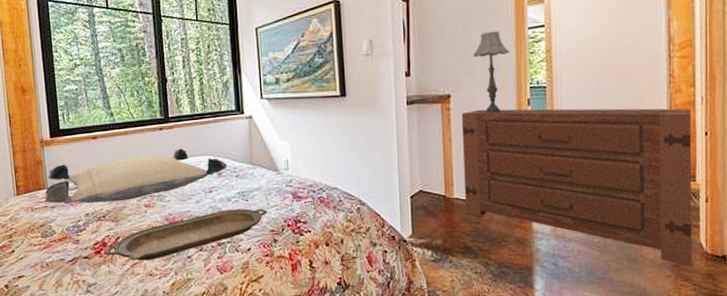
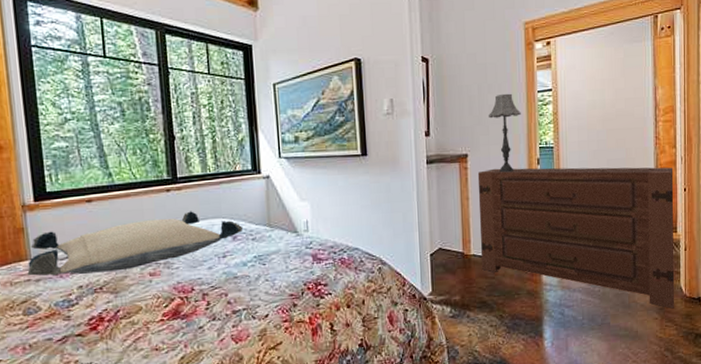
serving tray: present [103,208,267,261] -> none [99,272,286,335]

